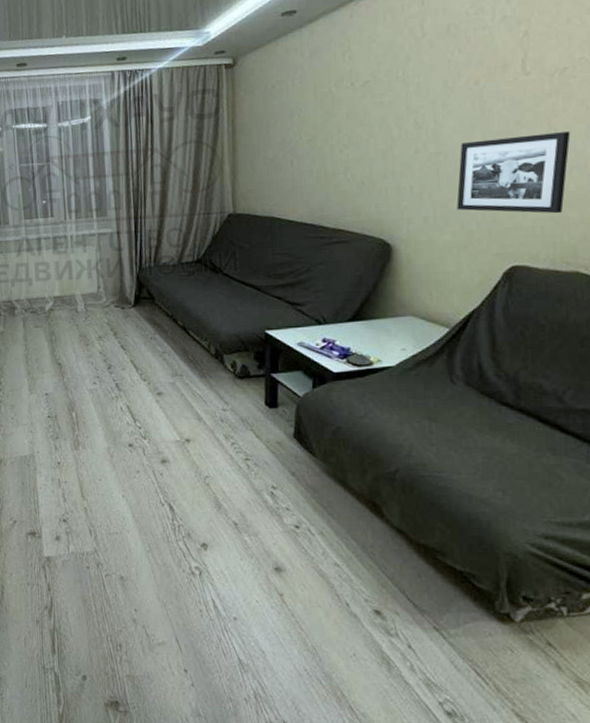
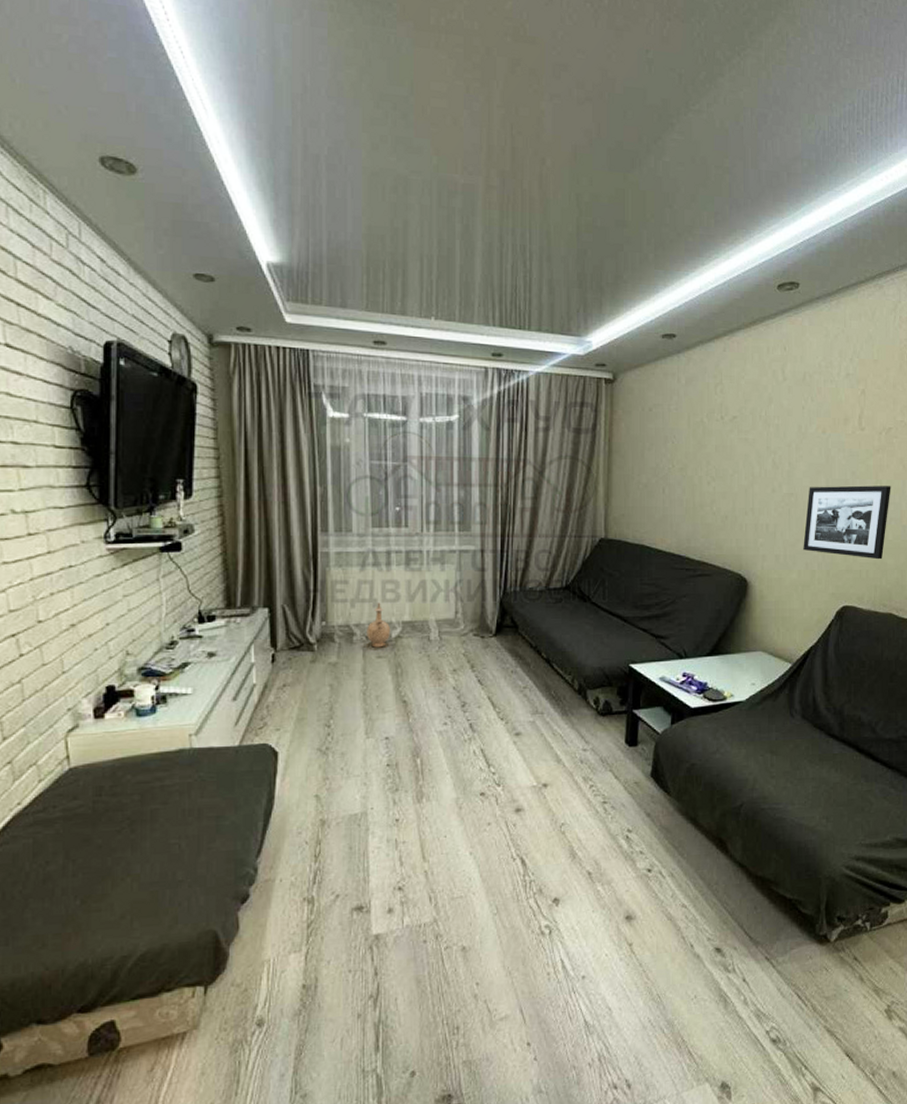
vase: none [25,281,45,319] -> present [367,602,391,648]

